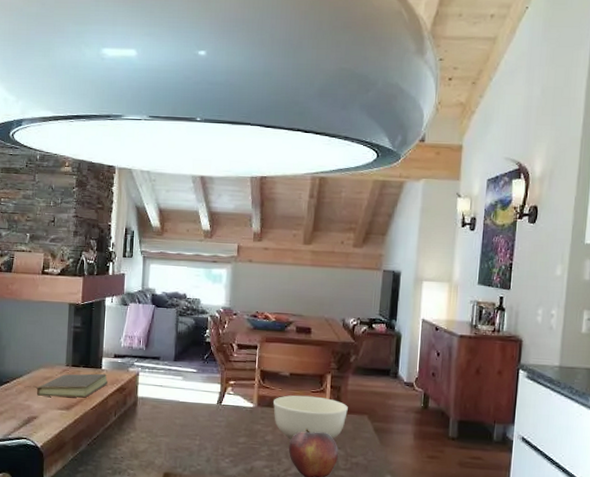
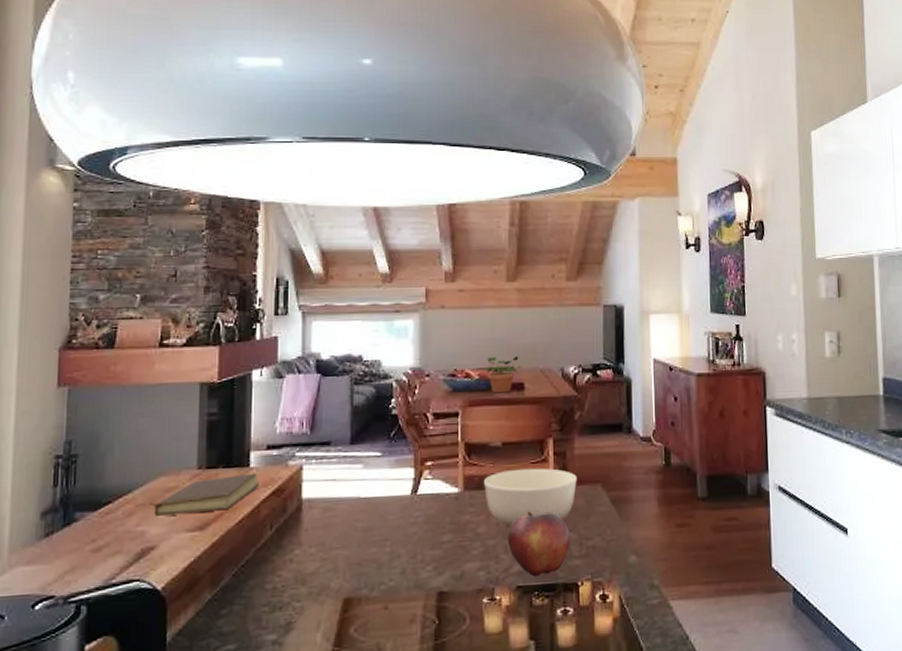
potted plant: none [280,304,311,335] -> present [484,355,522,394]

